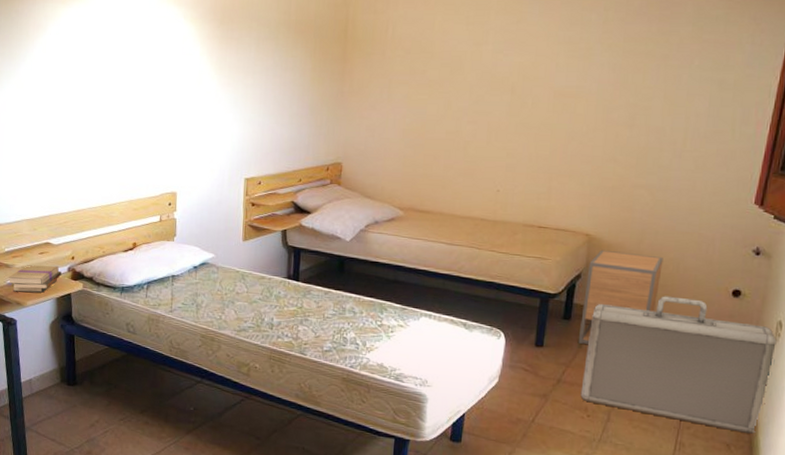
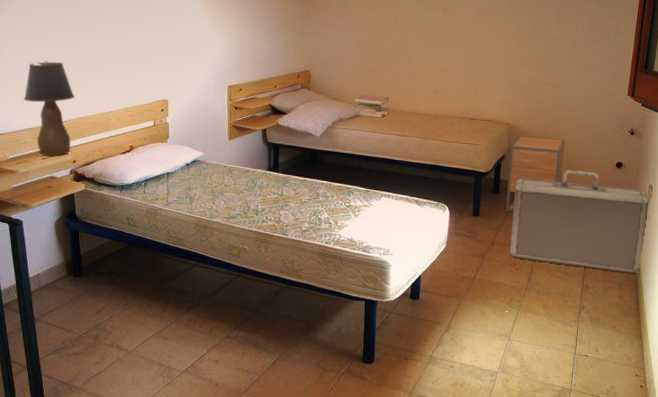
books: present [9,265,62,293] -> none [13,169,64,195]
table lamp: none [22,145,77,252] -> present [24,60,75,157]
books: none [393,192,437,222] -> present [354,94,390,118]

